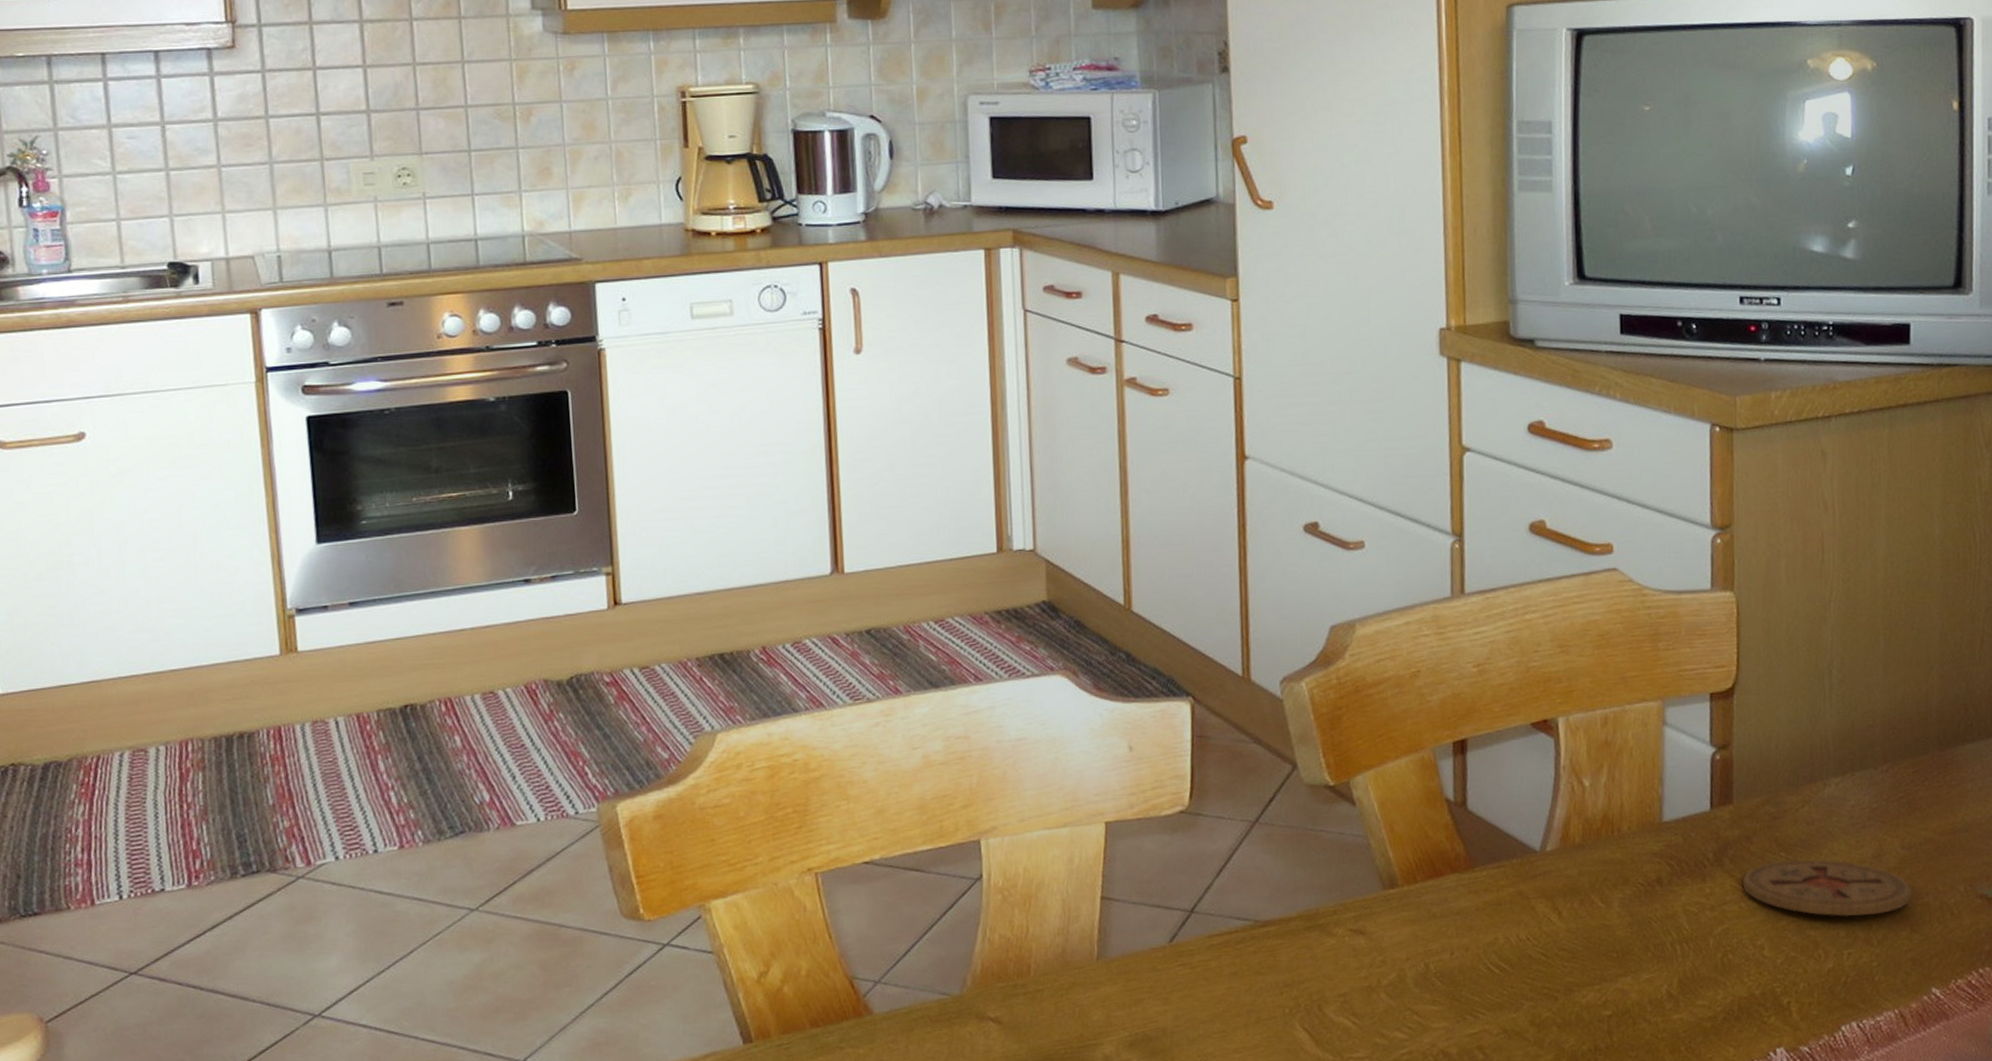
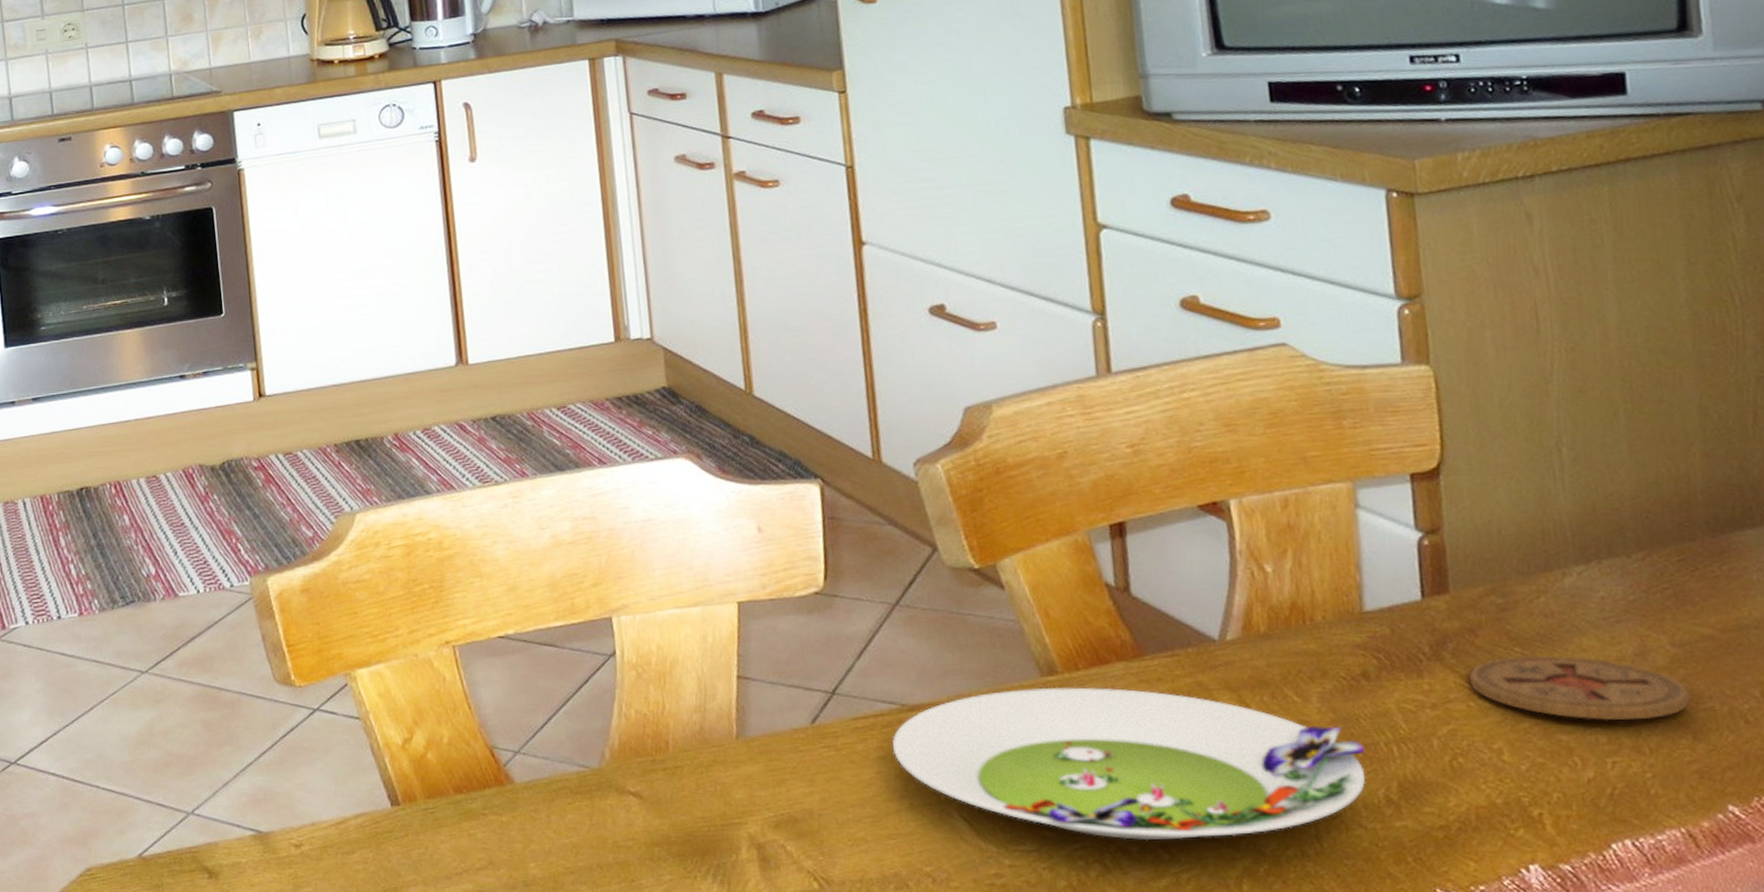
salad plate: none [1243,898,1653,1043] -> present [892,687,1367,841]

